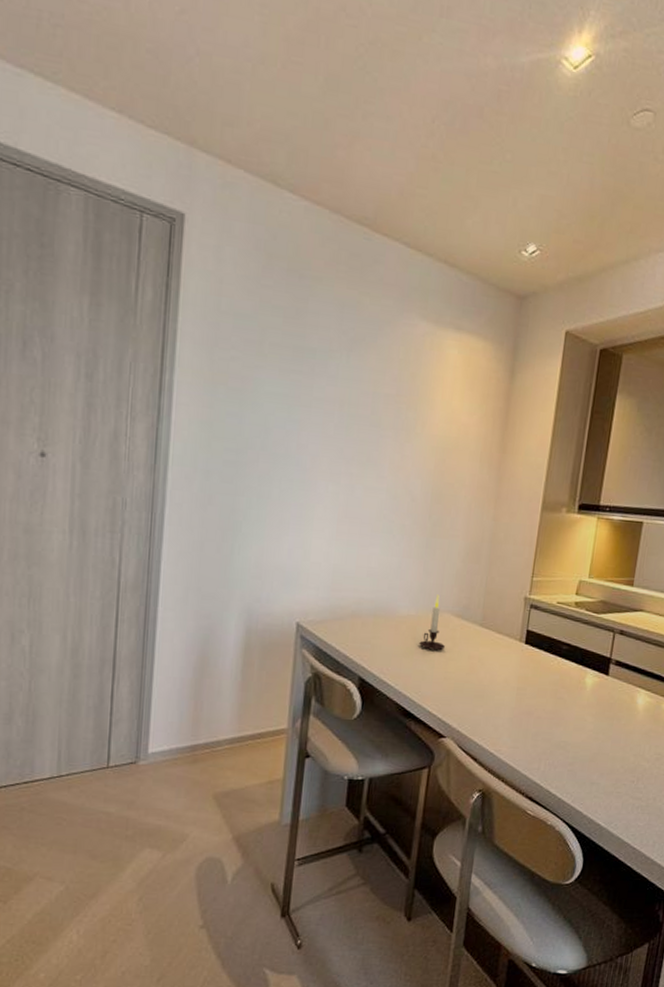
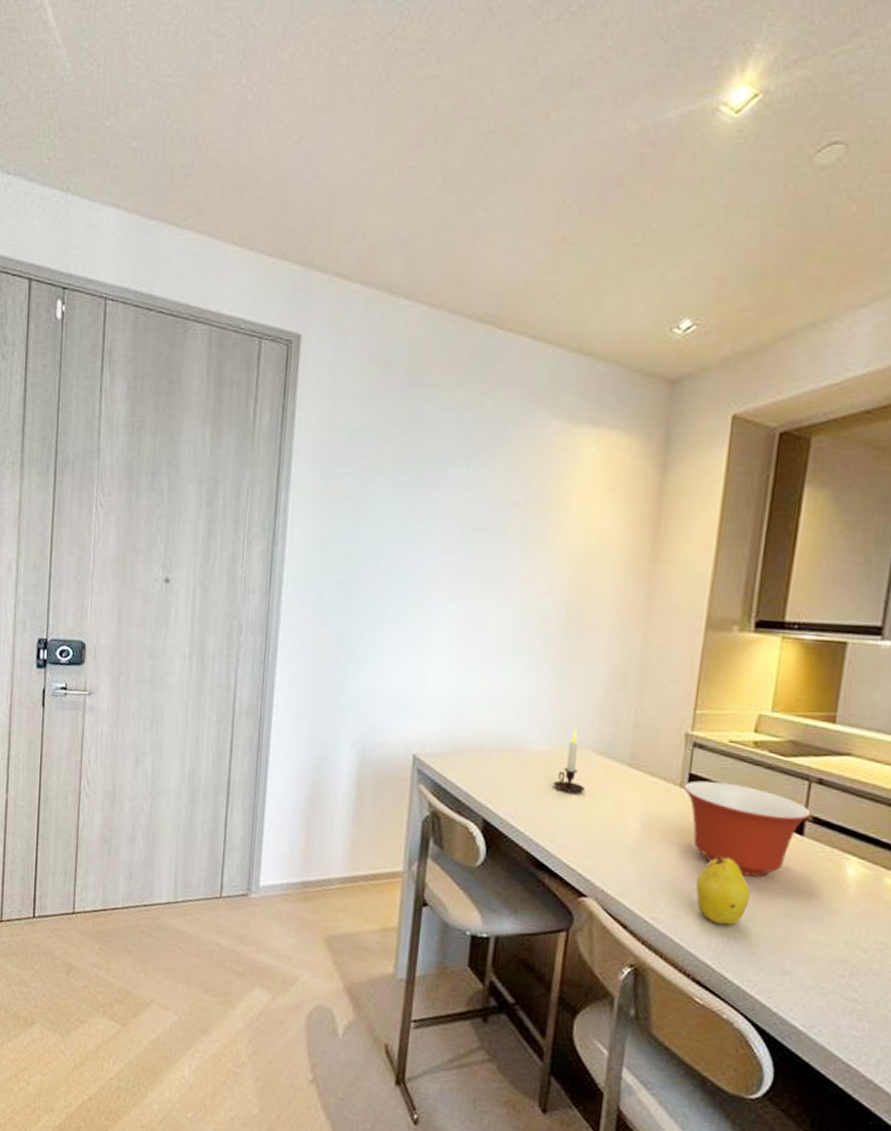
mixing bowl: none [522,635,615,711] -> present [683,780,811,877]
fruit: none [530,696,570,751] -> present [695,856,751,926]

